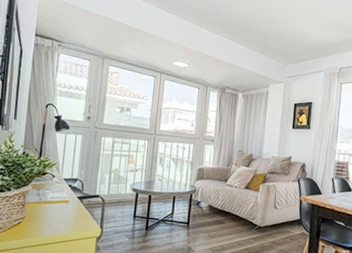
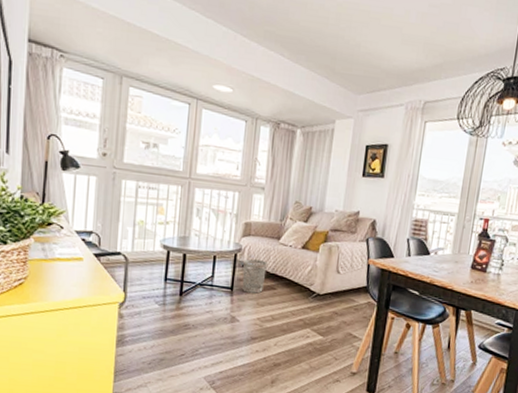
wastebasket: none [196,198,217,227] -> present [242,259,267,294]

